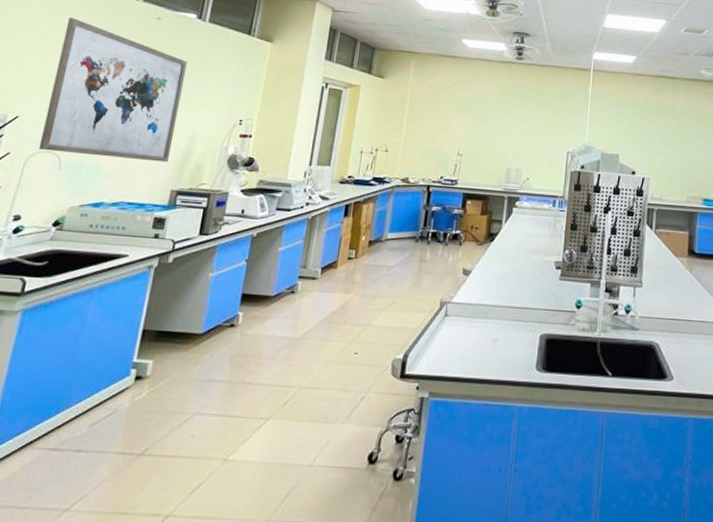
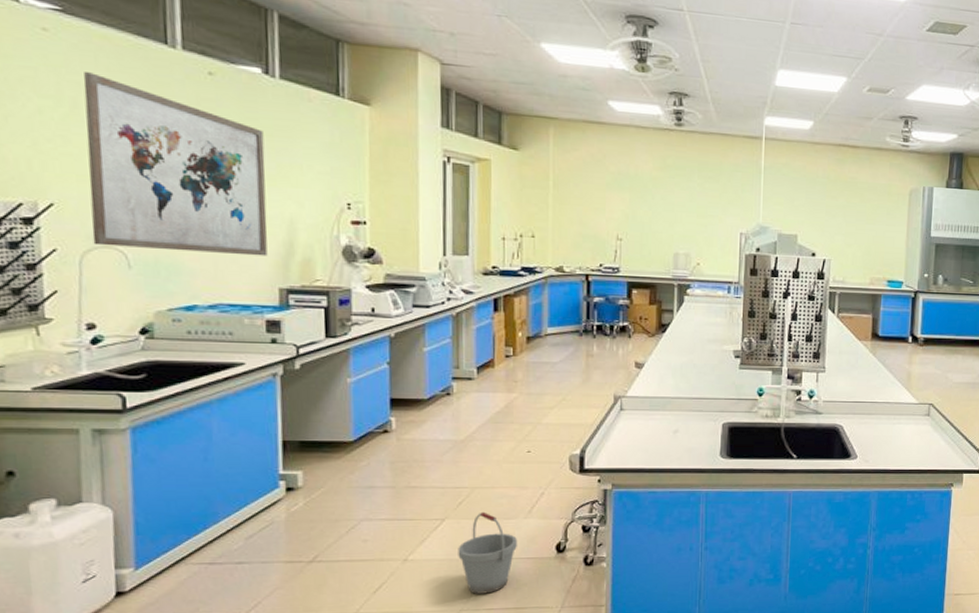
bucket: none [274,413,332,504] -> present [458,511,517,594]

